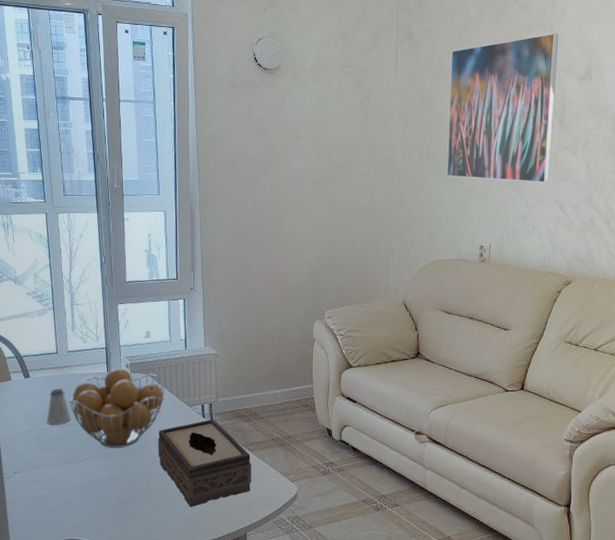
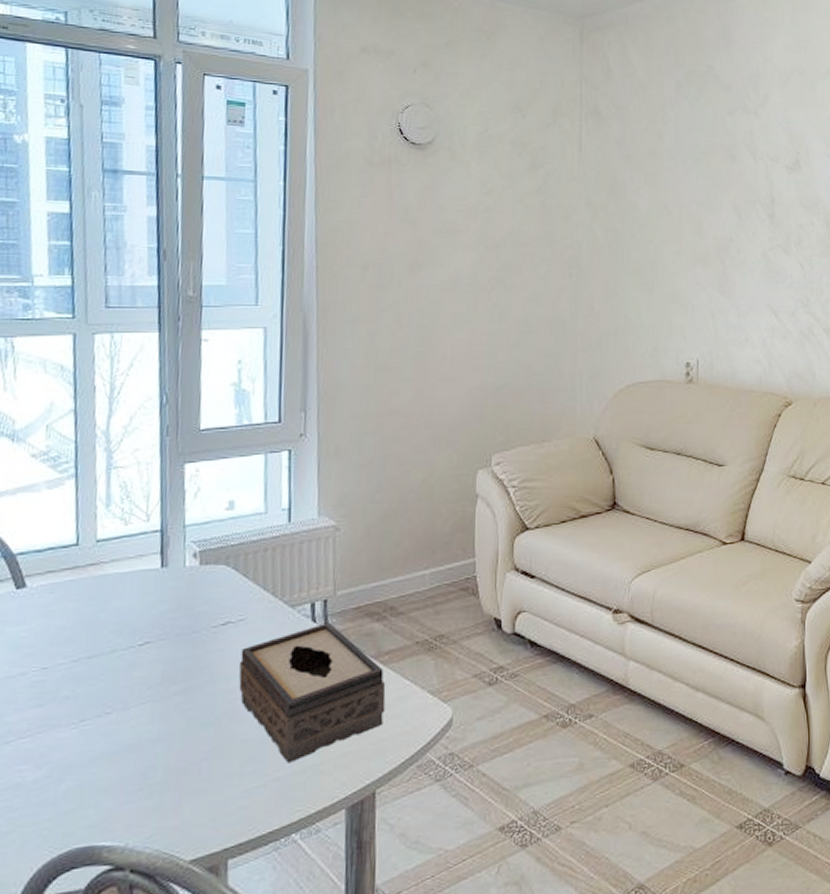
saltshaker: present [46,389,71,426] -> none [50,601,95,662]
fruit basket: present [69,368,164,449] -> none [93,559,254,687]
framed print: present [446,33,559,183] -> none [644,117,764,286]

